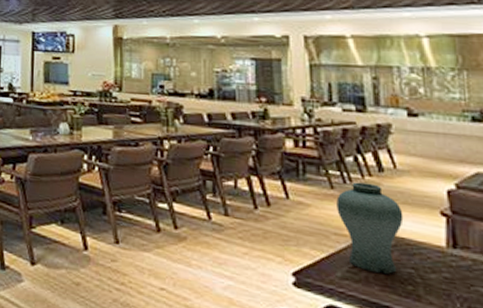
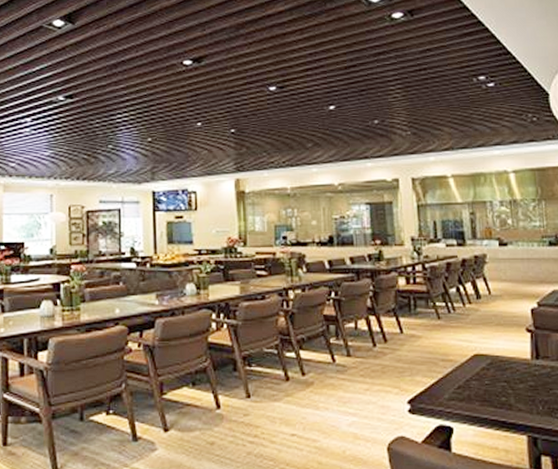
vase: present [336,182,404,274] -> none [443,310,498,391]

